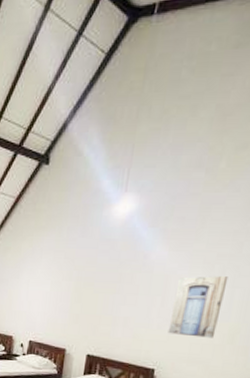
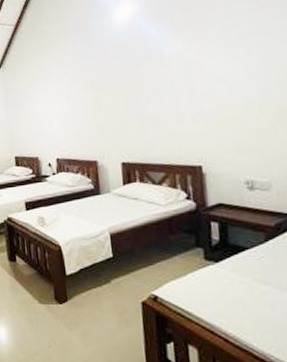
wall art: present [168,276,229,338] -> none [202,55,261,126]

